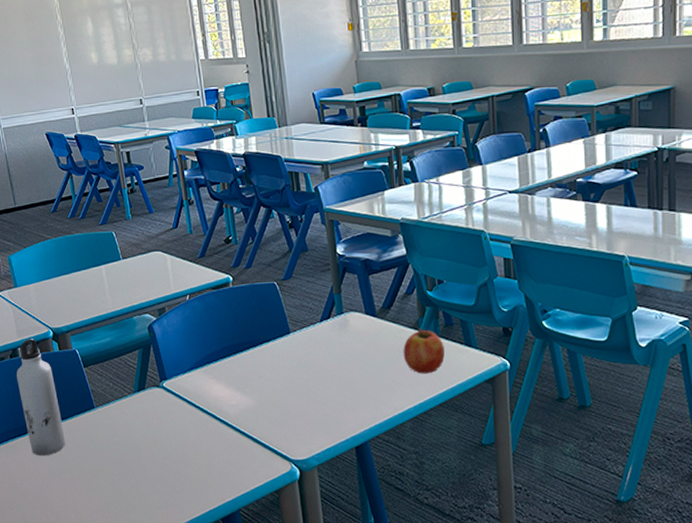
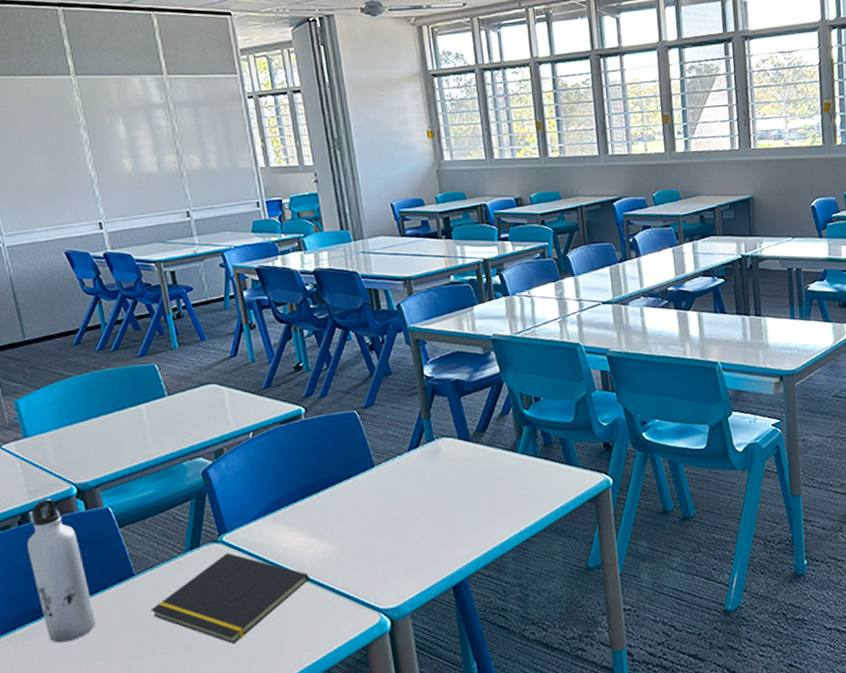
notepad: none [106,397,232,474] -> present [150,553,309,644]
fruit: present [403,328,445,374] -> none [500,450,545,499]

